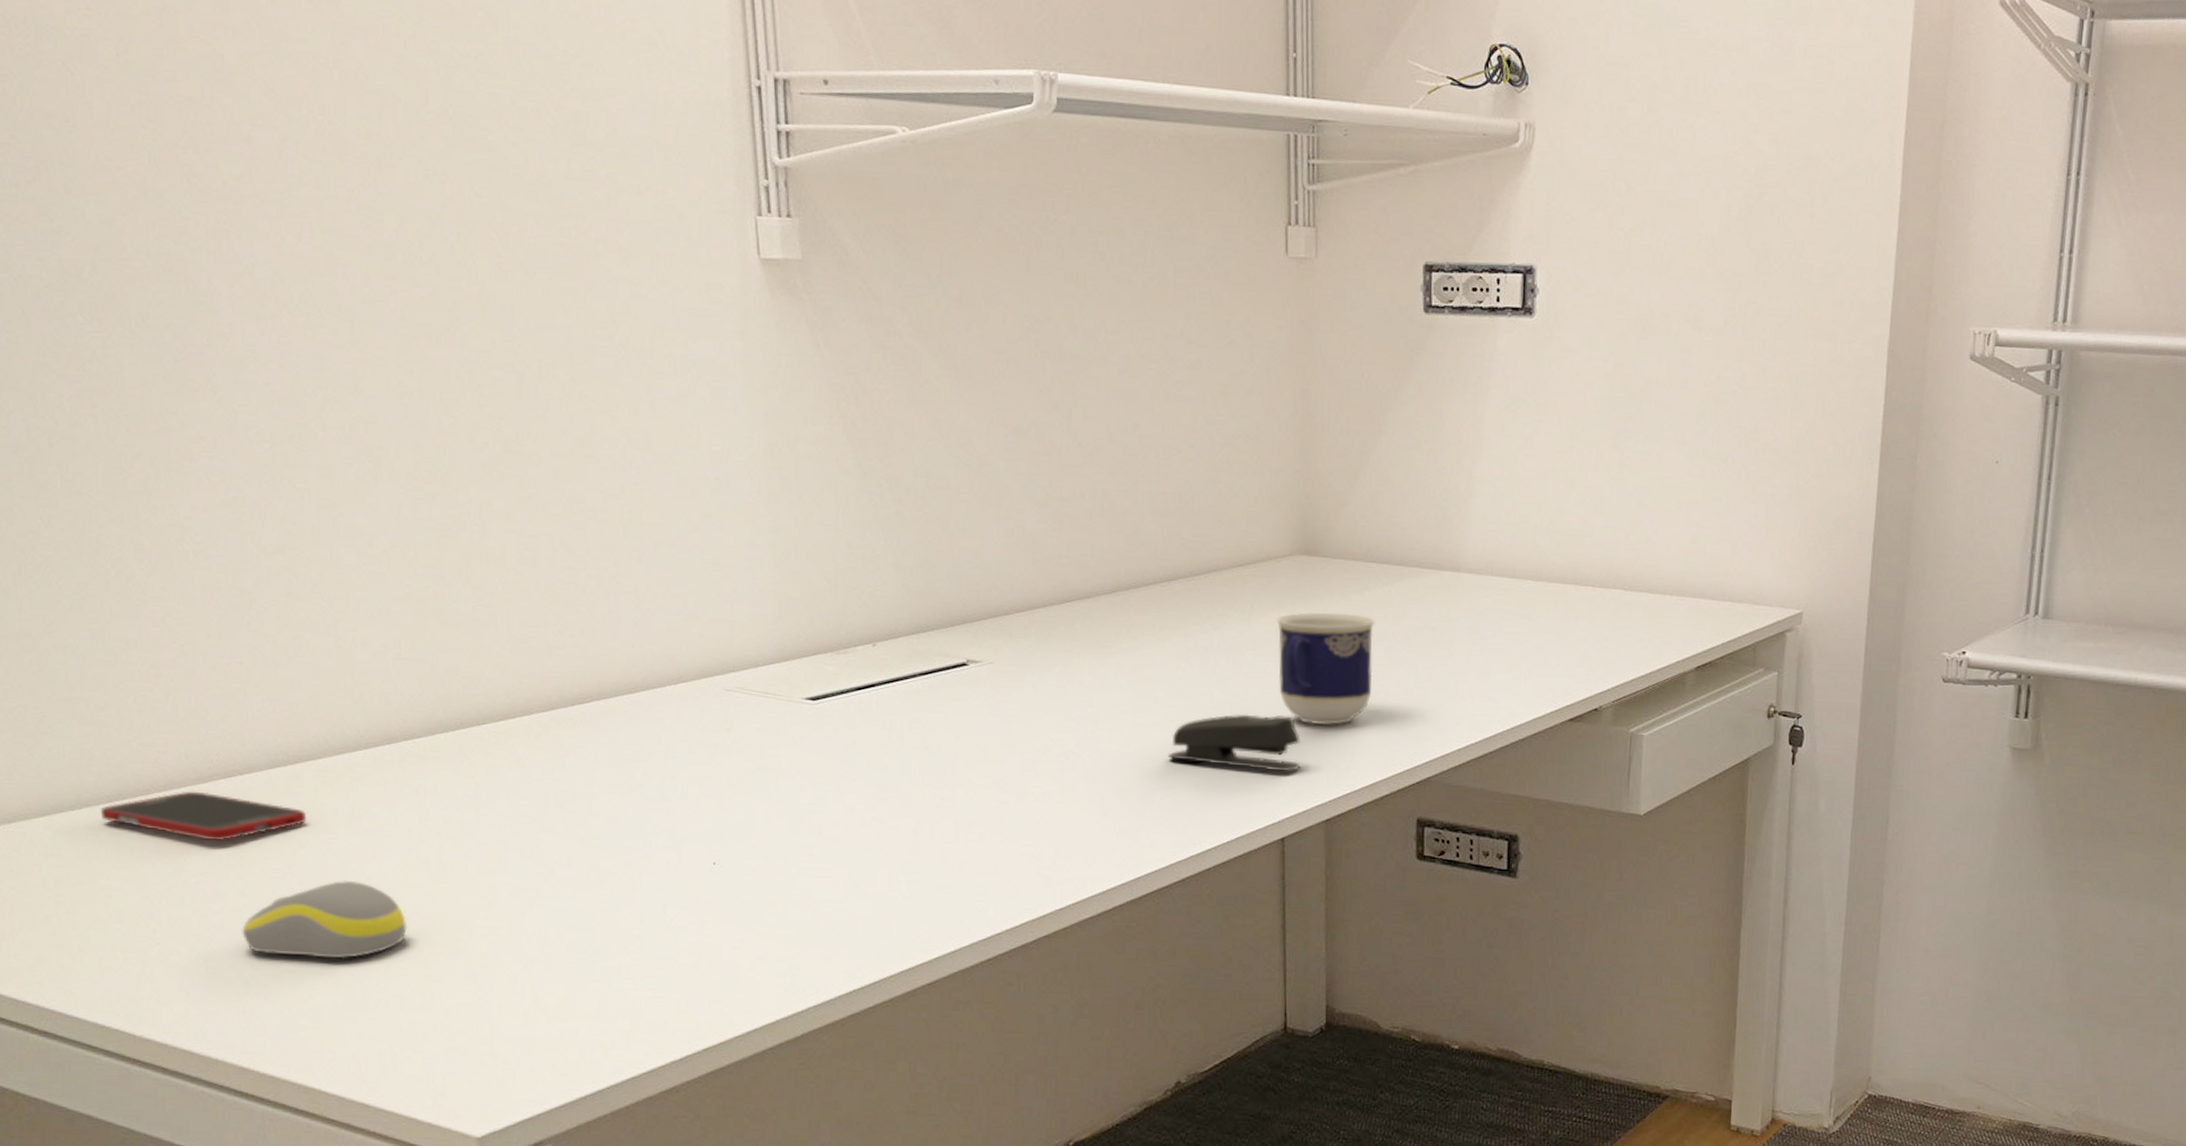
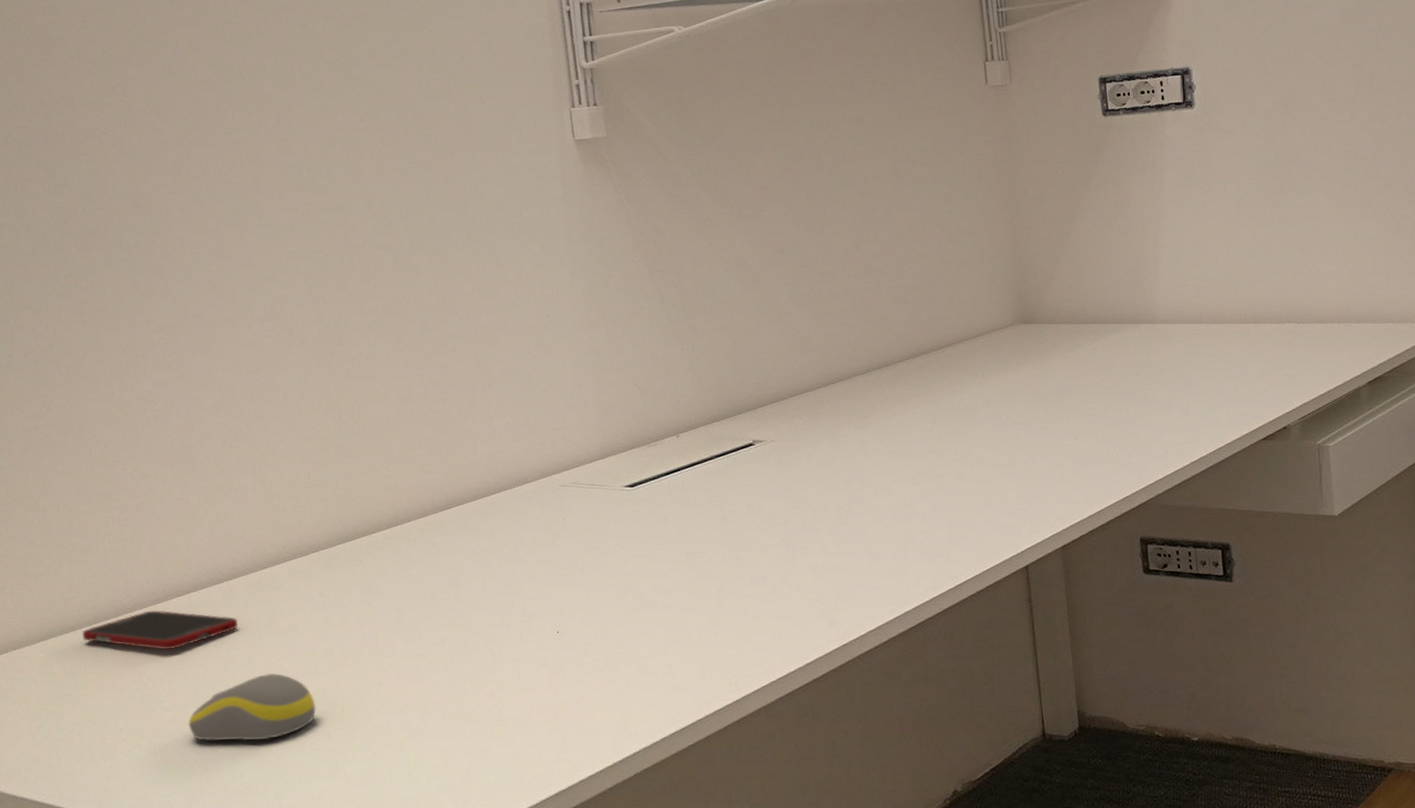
stapler: present [1167,713,1301,773] -> none [923,460,1036,509]
cup: present [1276,612,1375,726] -> none [1004,368,1090,466]

